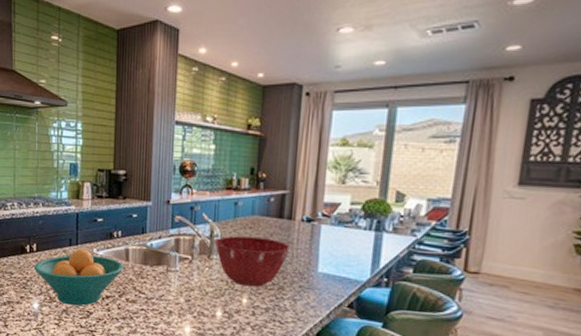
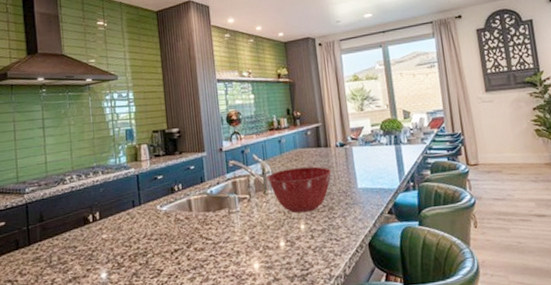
fruit bowl: present [34,248,124,306] -> none [99,208,189,268]

